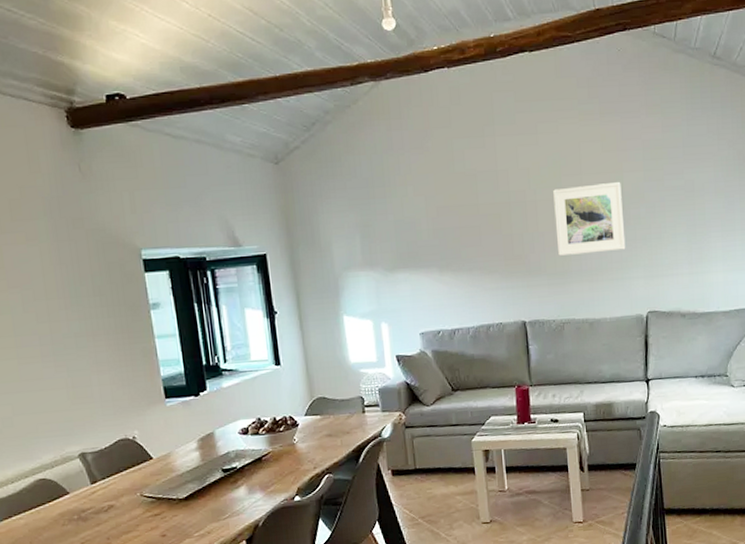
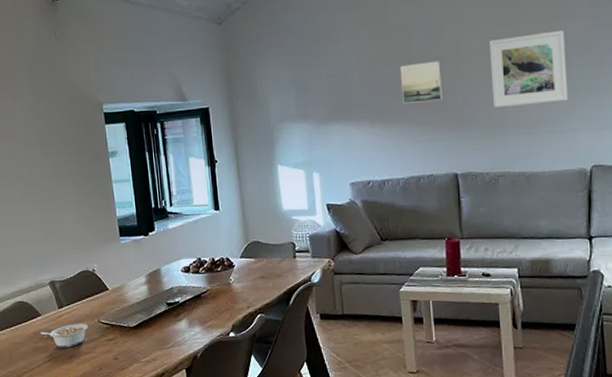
legume: none [69,499,129,529] -> present [40,324,88,348]
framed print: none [467,209,510,251] -> present [400,61,442,104]

